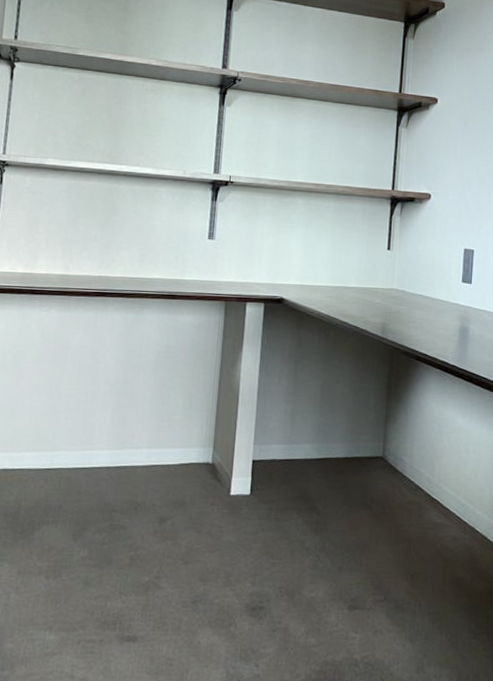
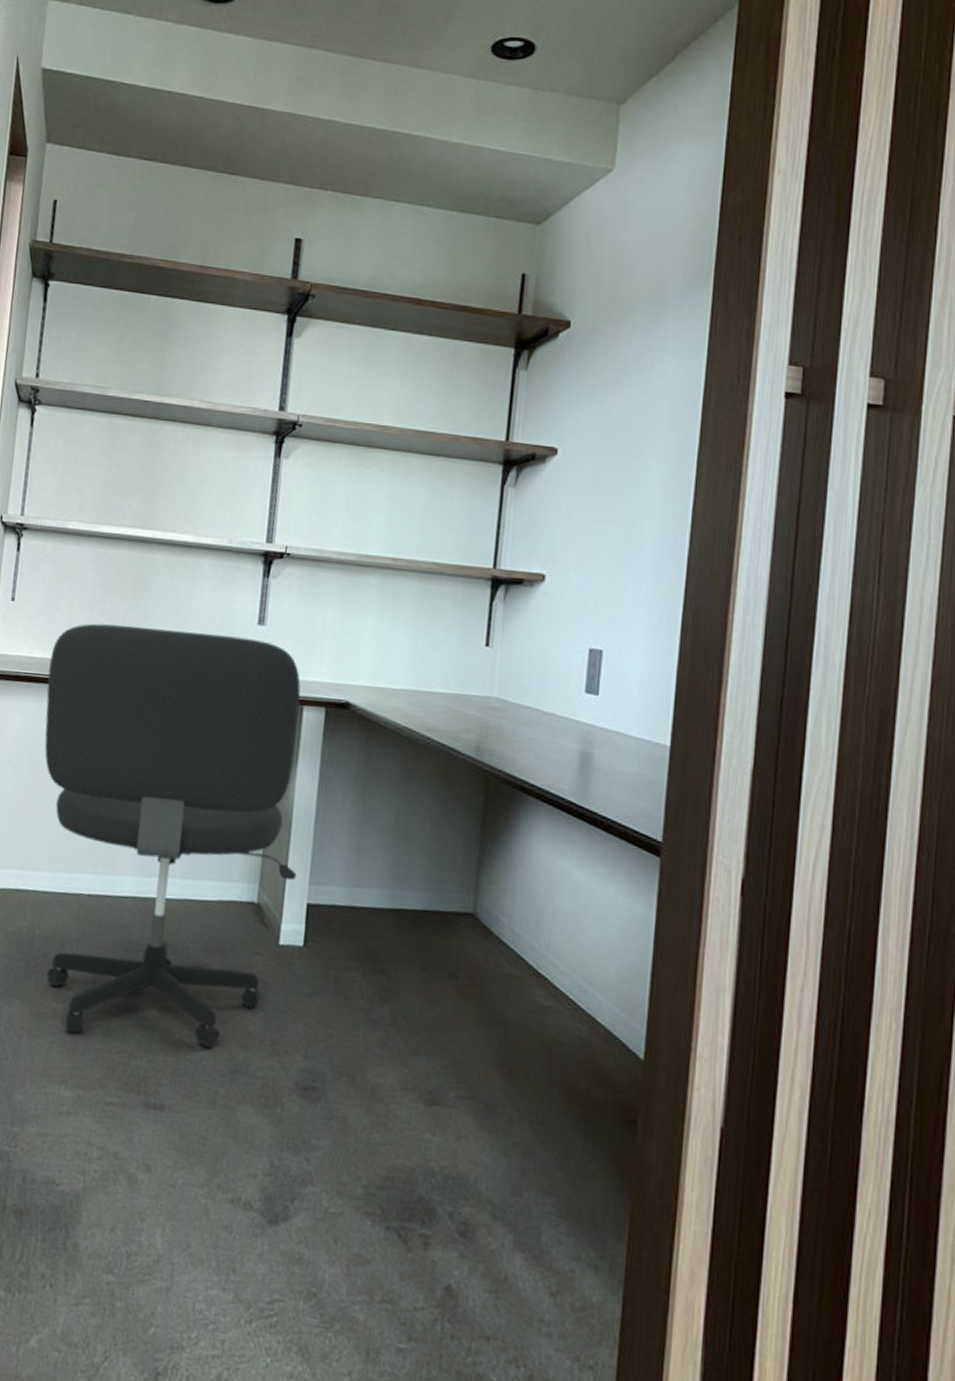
office chair: none [27,242,244,586] -> present [44,623,301,1049]

